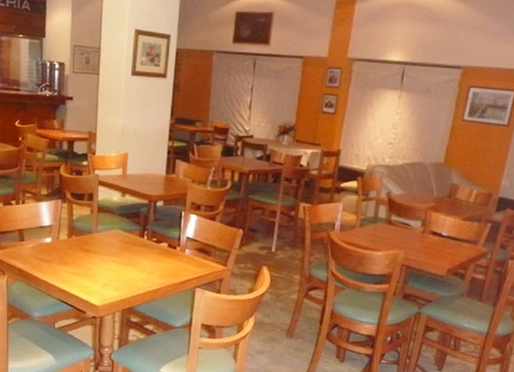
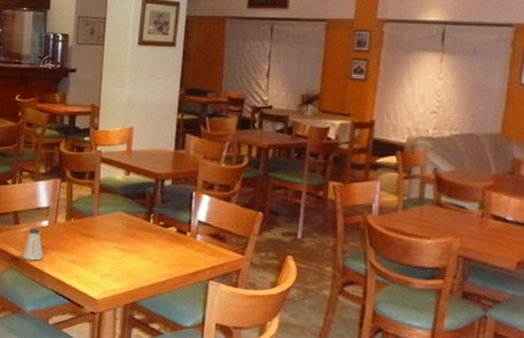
saltshaker: none [28,244,48,273] -> present [22,228,43,261]

